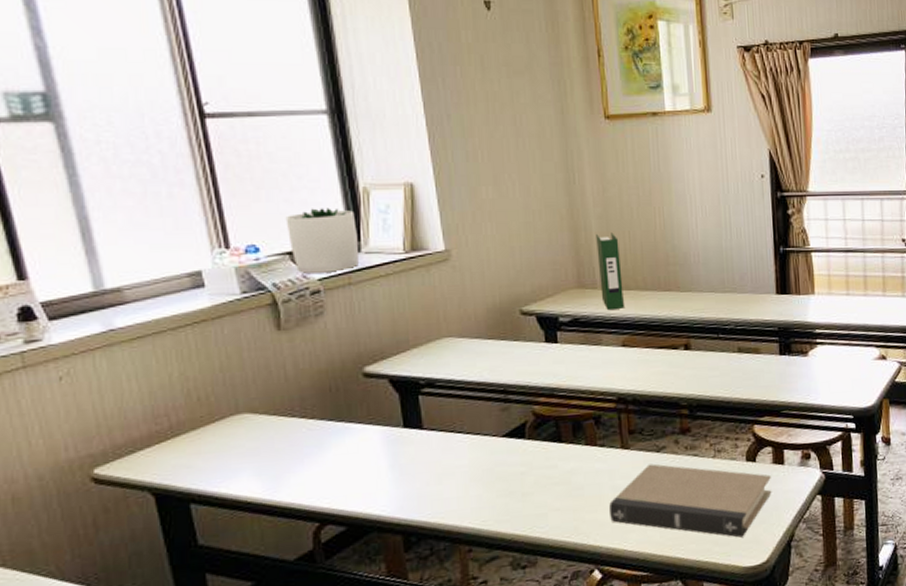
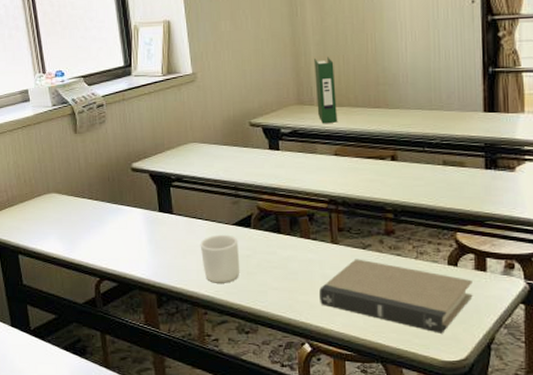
planter: present [285,208,359,275] -> none [81,42,130,93]
mug: none [460,449,512,512] -> present [200,234,239,283]

